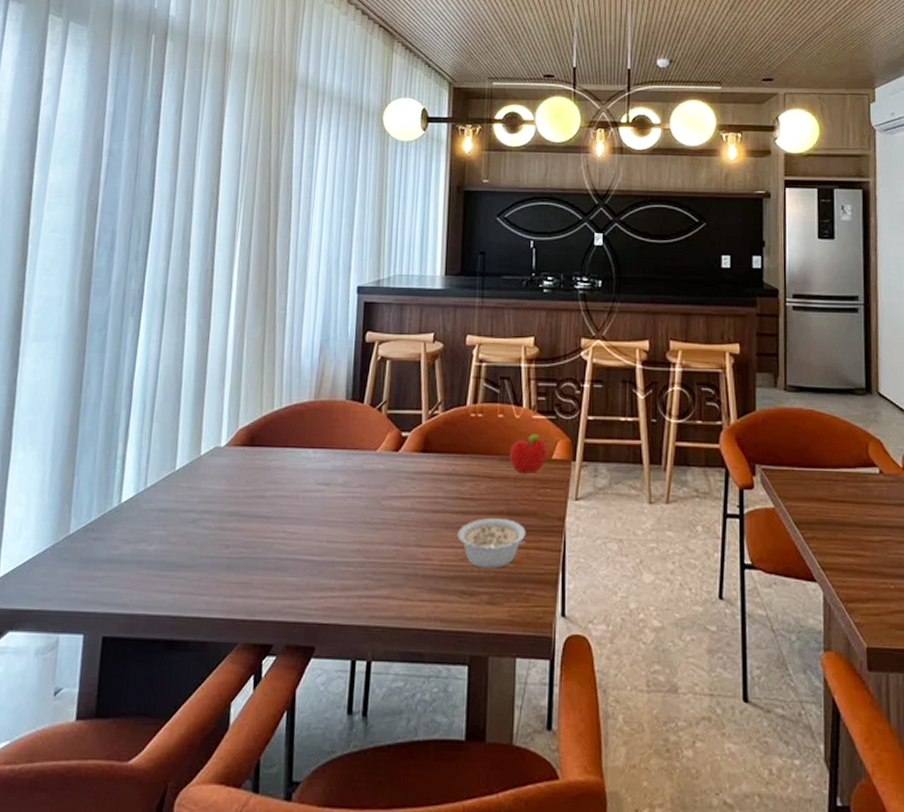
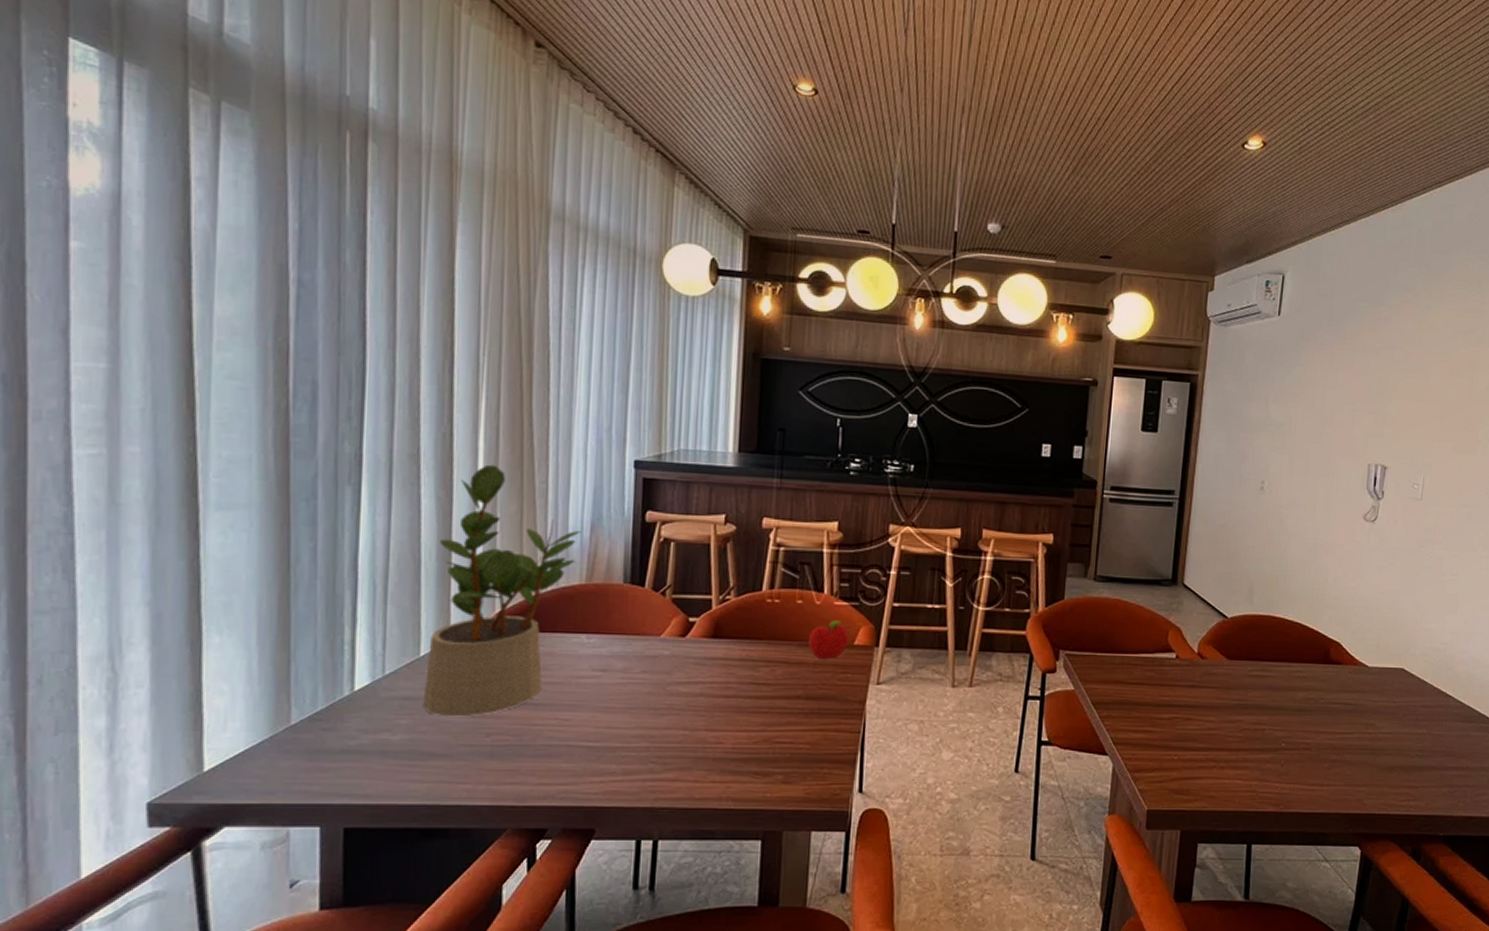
potted plant: none [174,294,312,529] -> present [422,464,582,717]
legume: present [457,518,526,569] -> none [751,703,825,751]

